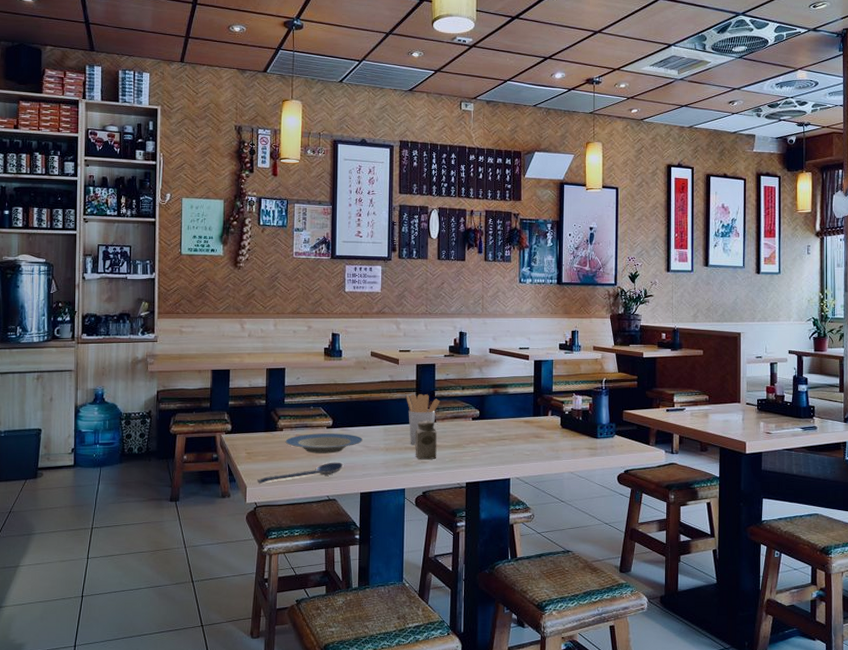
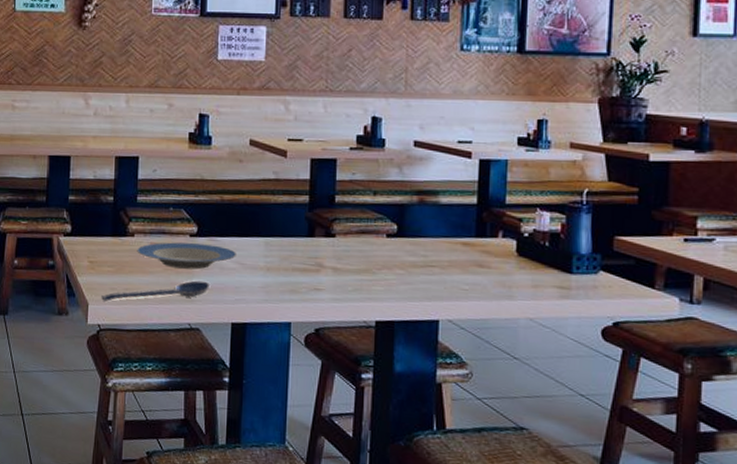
utensil holder: present [406,394,440,446] -> none [295,198,343,267]
salt shaker: present [415,420,437,459] -> none [306,234,337,287]

